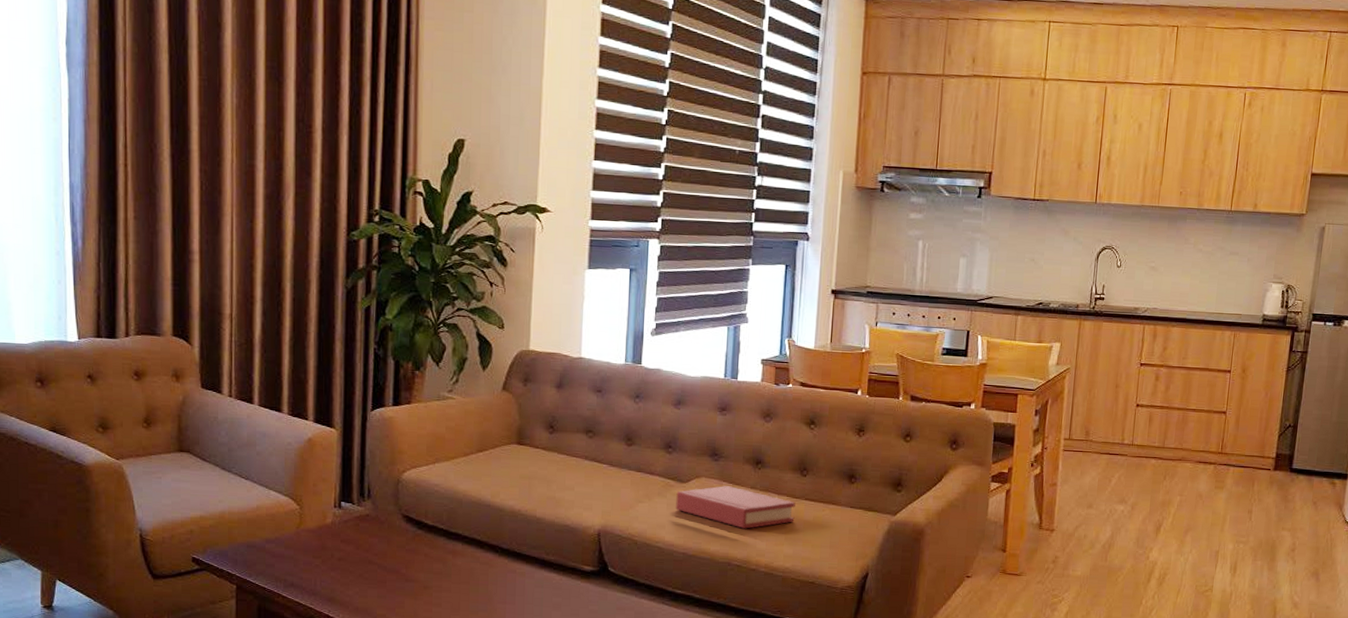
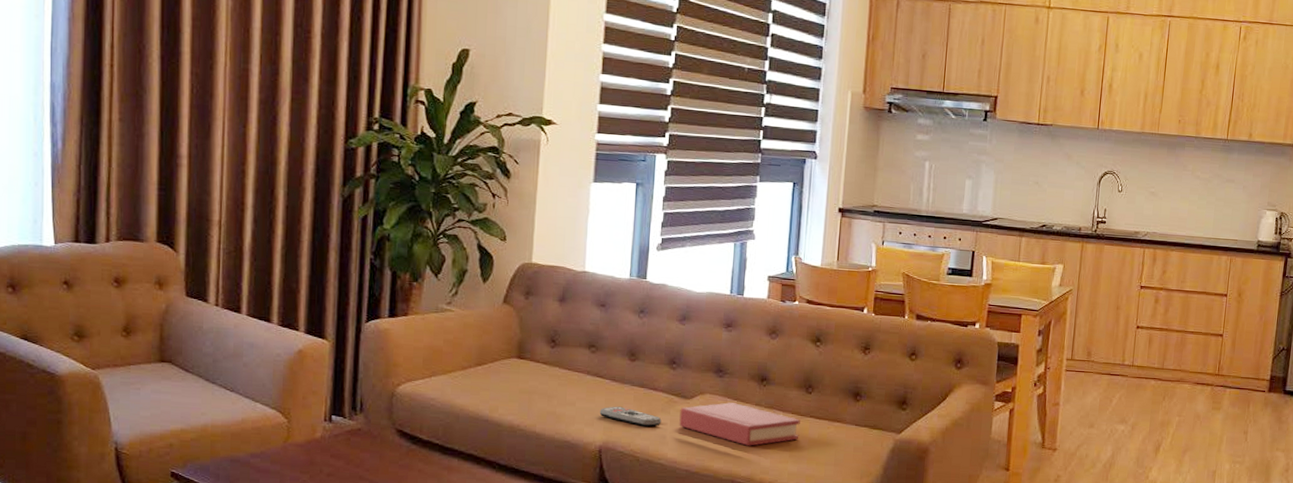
remote control: none [597,490,659,511] -> present [599,406,662,427]

